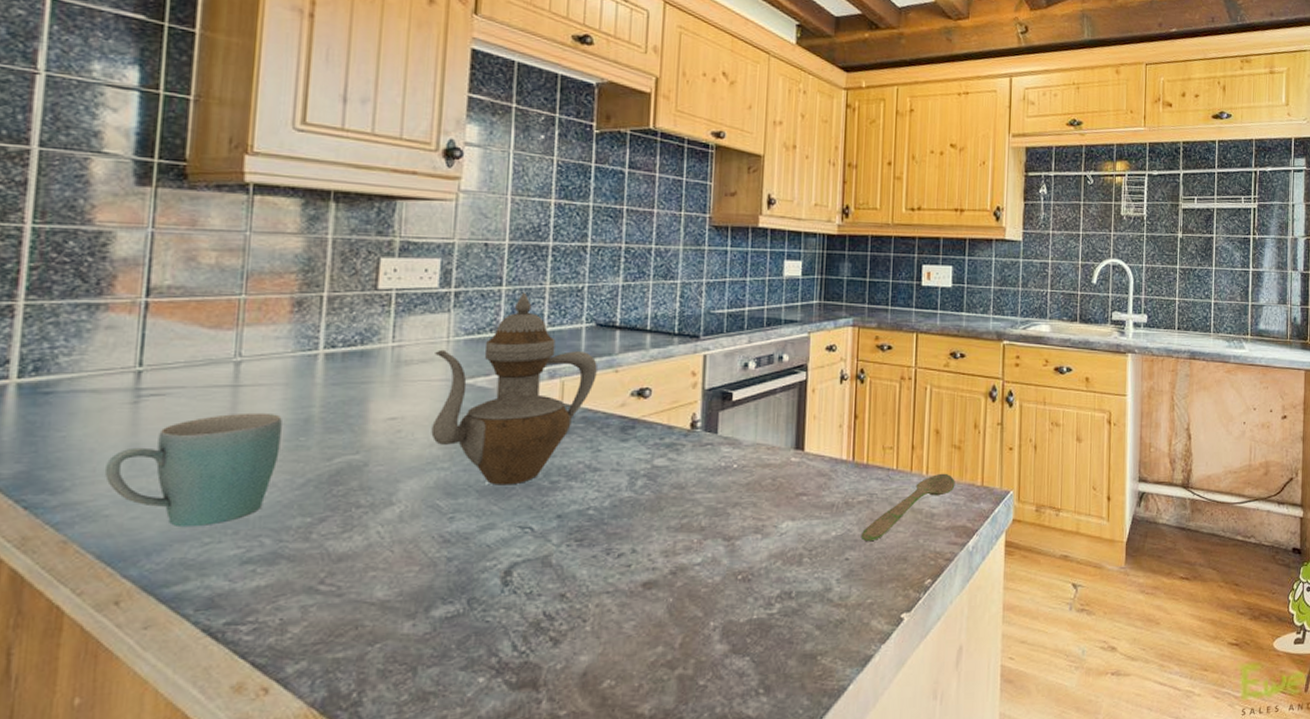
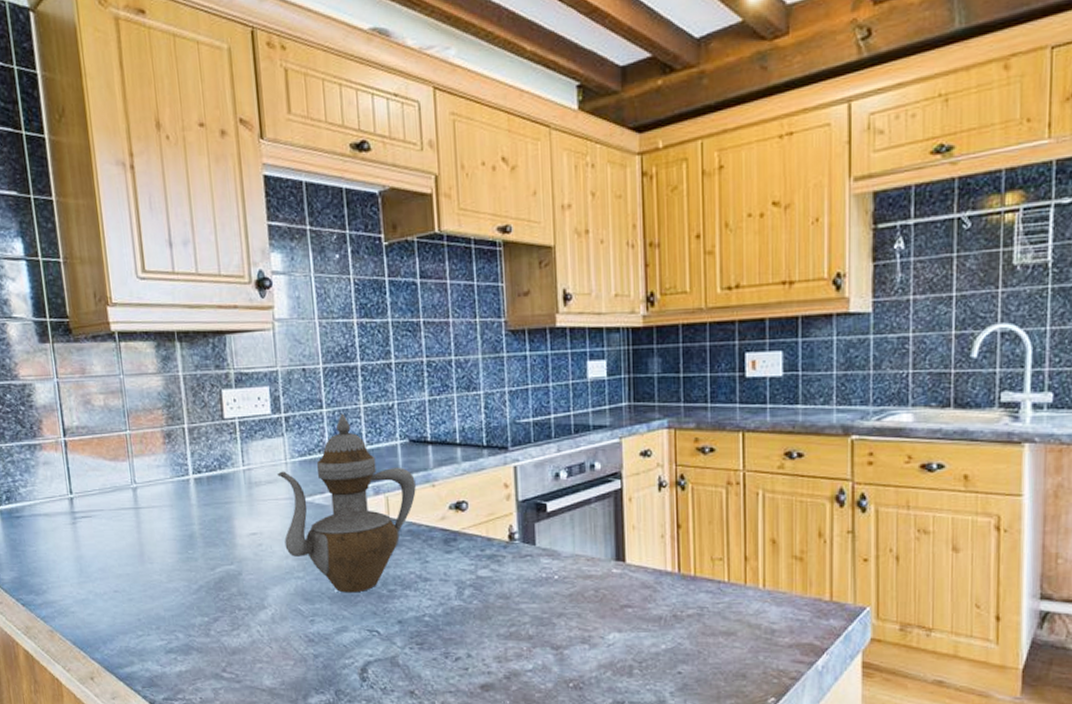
mug: present [104,412,282,528] -> none [64,530,177,623]
spoon: present [861,473,955,541] -> none [693,586,798,655]

